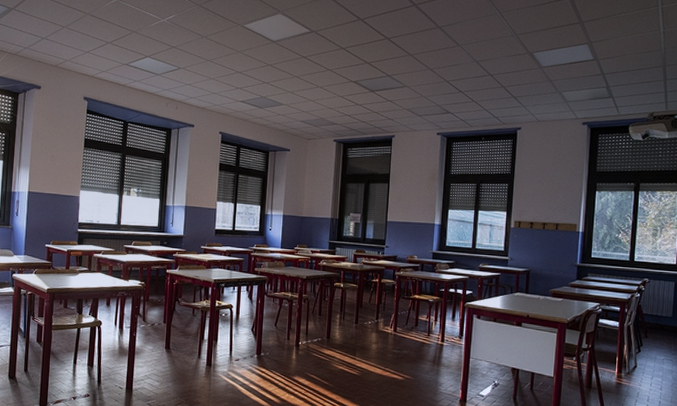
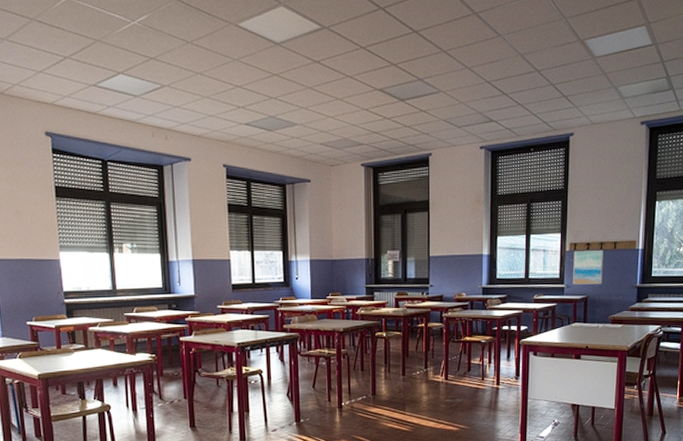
wall art: none [516,228,546,260] -> present [573,250,603,285]

